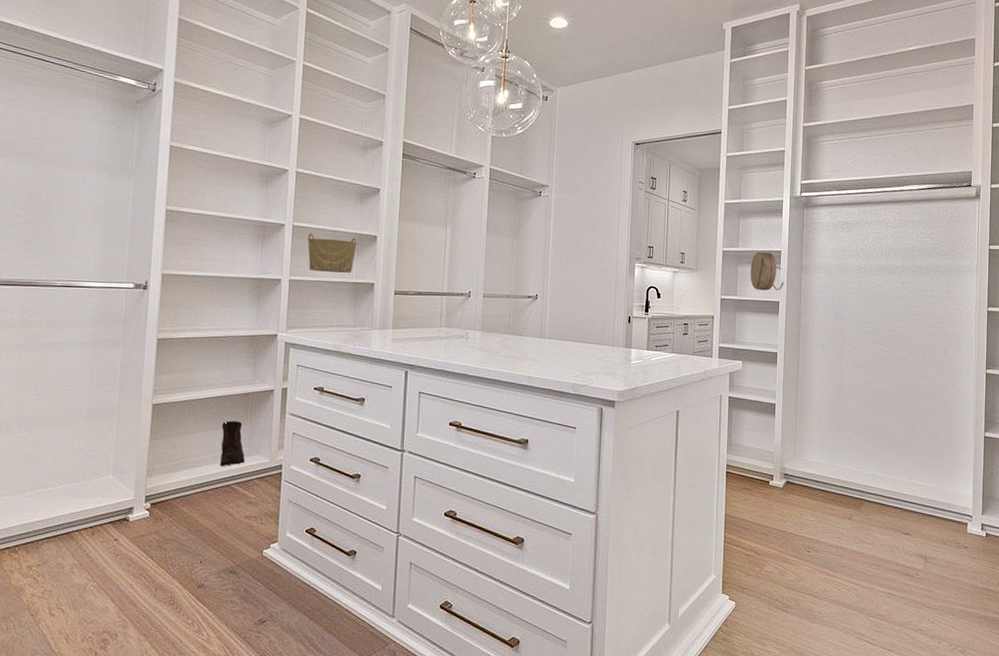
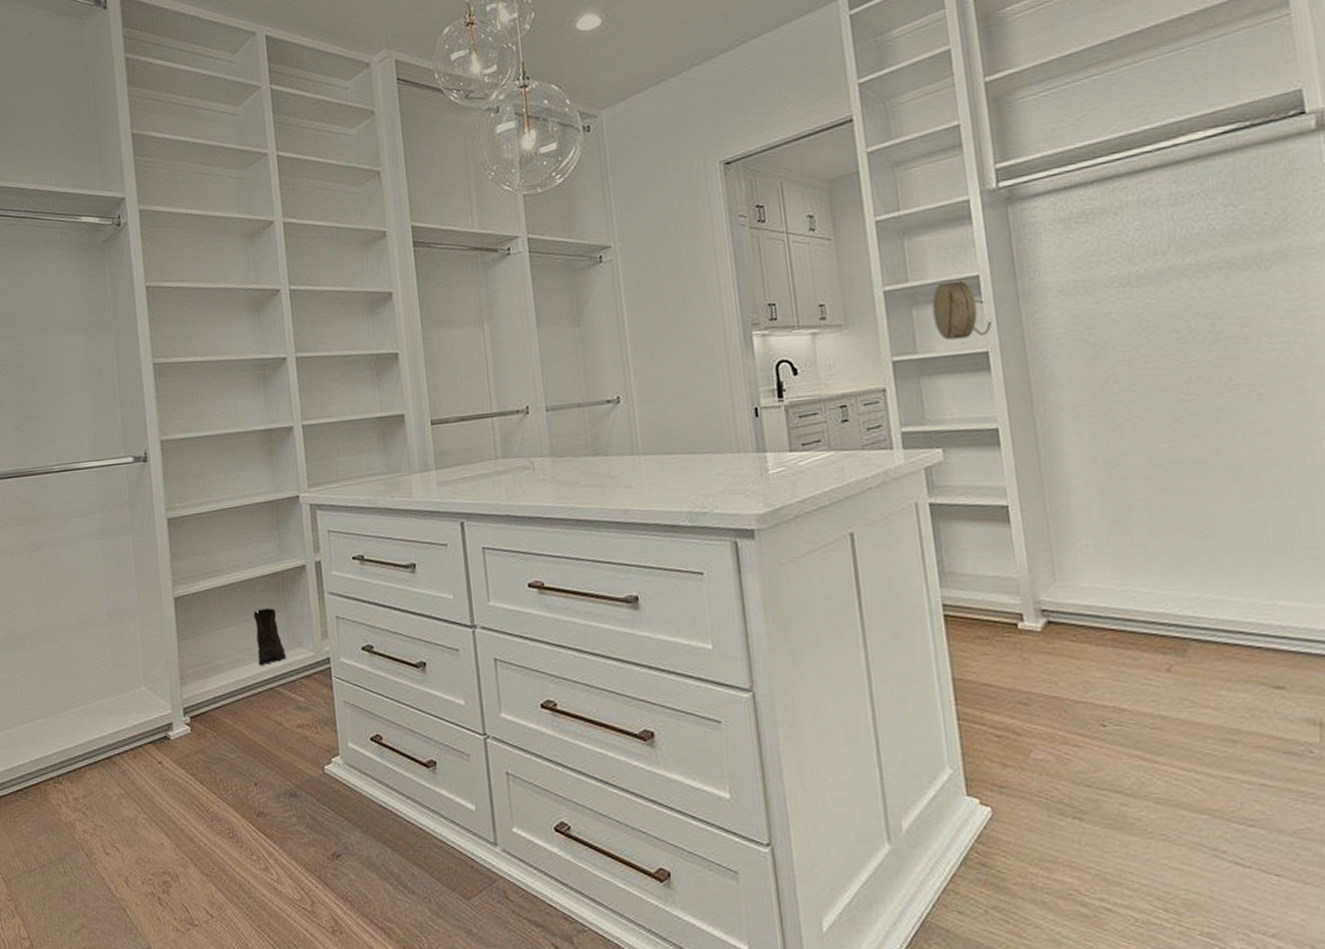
basket: present [308,233,357,273] -> none [316,361,376,411]

